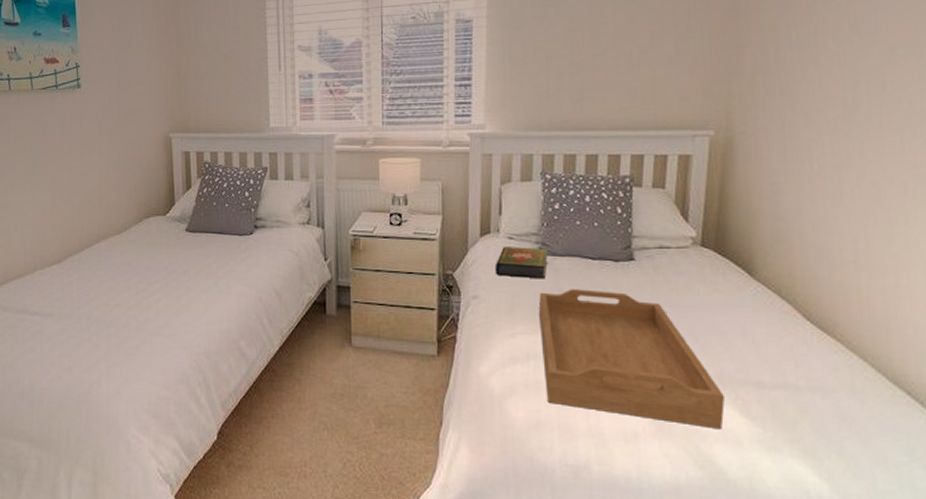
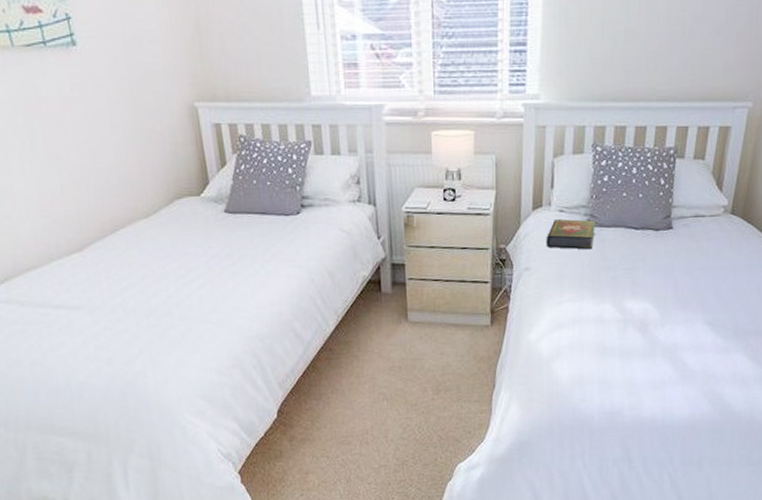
serving tray: present [538,289,725,430] -> none [584,257,737,373]

